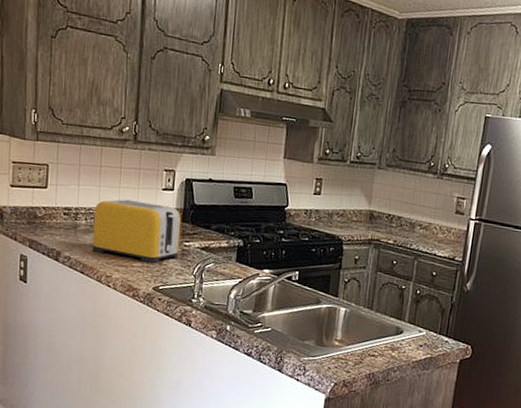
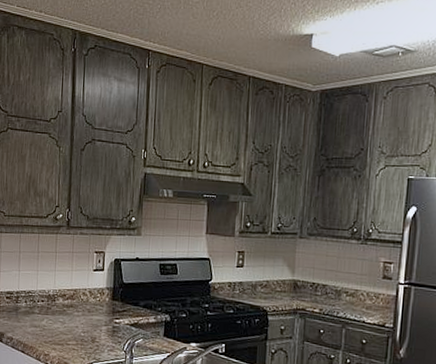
toaster: present [92,199,181,264] -> none [32,281,111,341]

